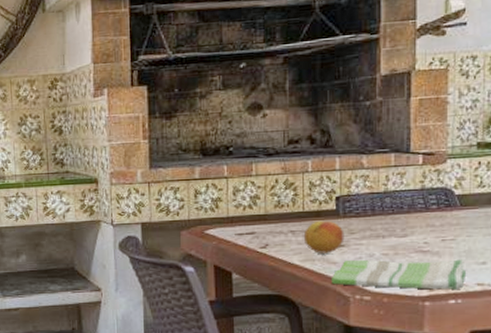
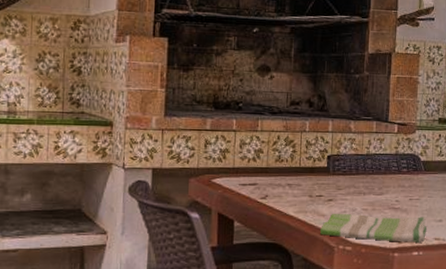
fruit: present [303,220,344,254] -> none [298,176,333,206]

